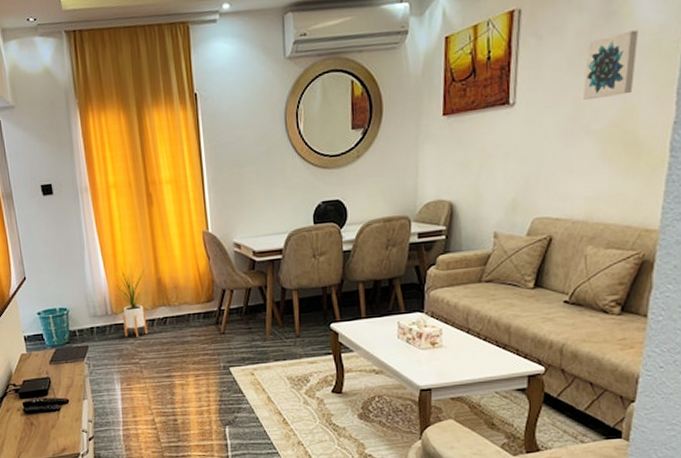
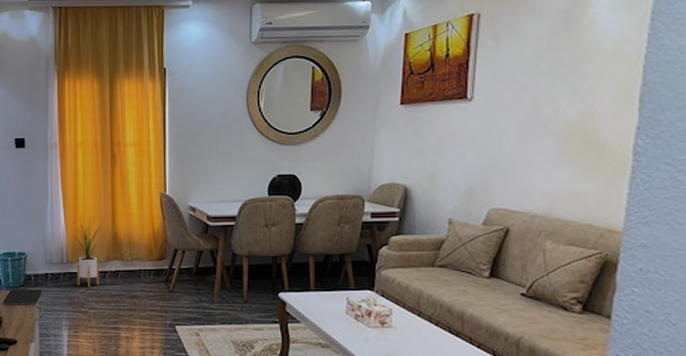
wall art: present [583,29,639,100] -> none [542,39,599,100]

